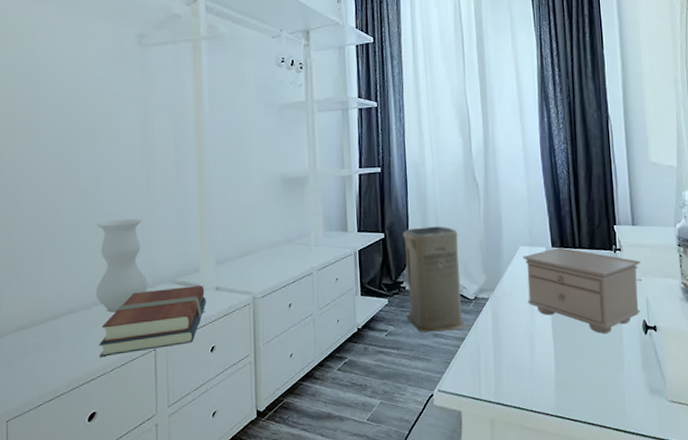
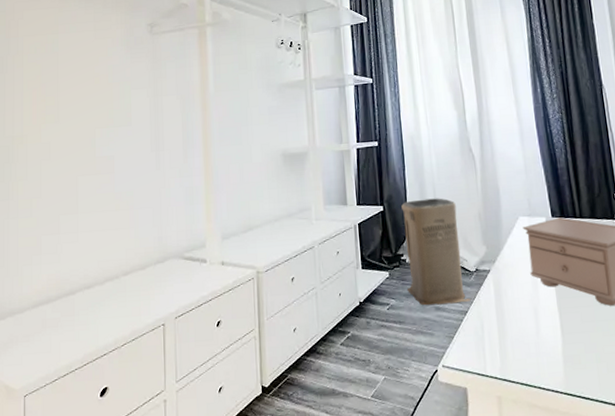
vase: present [95,218,148,313] -> none [108,196,157,288]
books: present [98,286,206,357] -> none [110,260,212,332]

